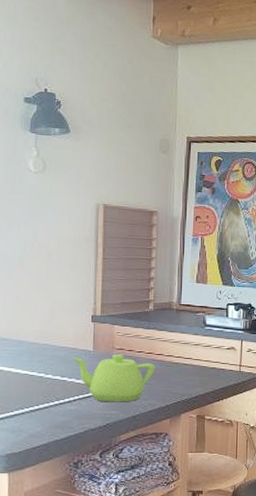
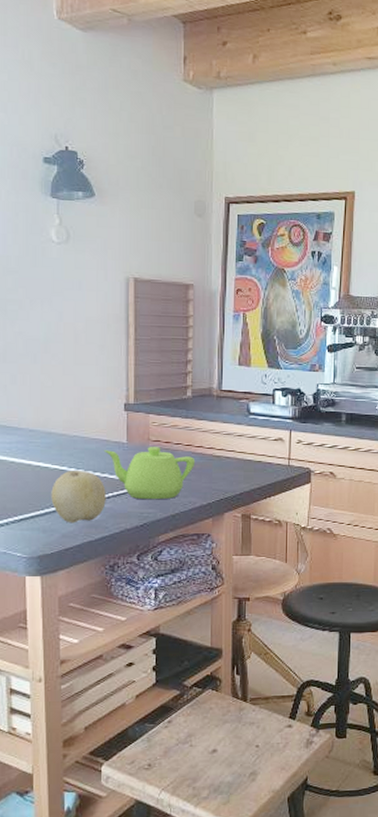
fruit: none [20,375,72,424] -> present [51,470,106,523]

